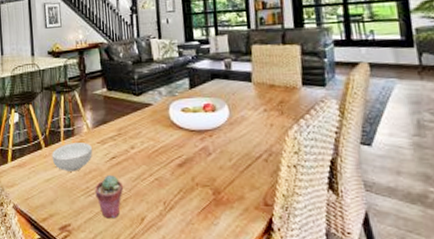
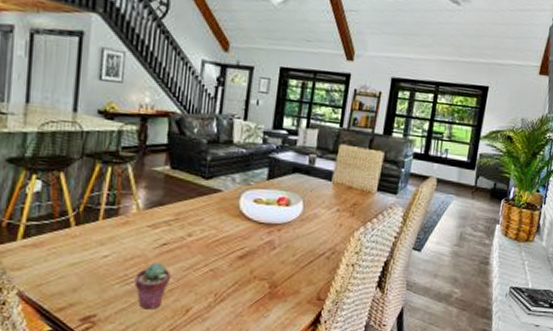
cereal bowl: present [51,143,92,172] -> none [83,223,139,256]

